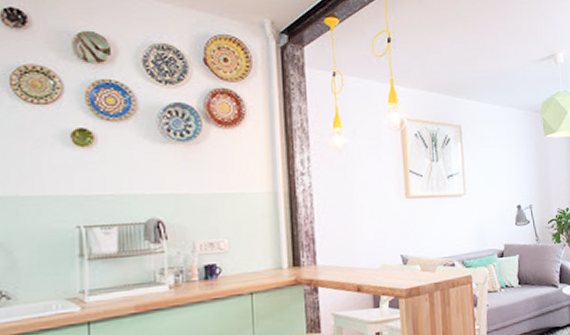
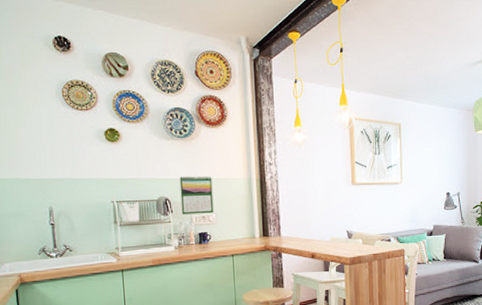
calendar: none [178,189,226,242] -> present [179,176,214,215]

